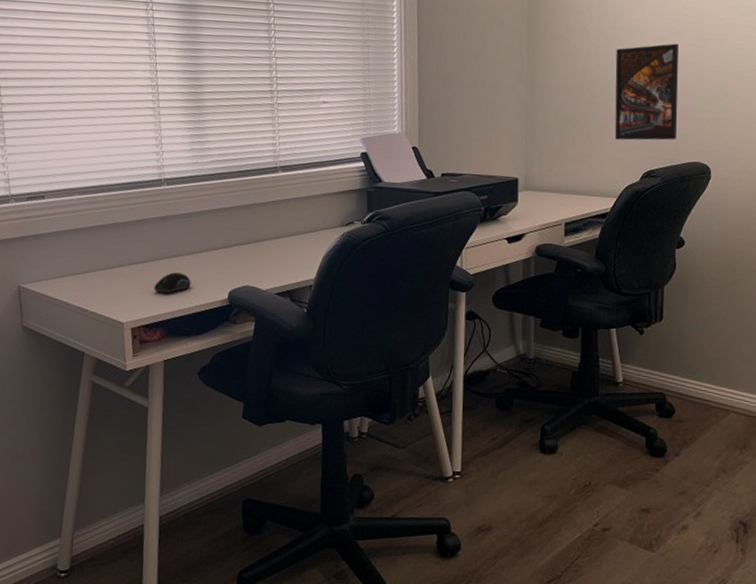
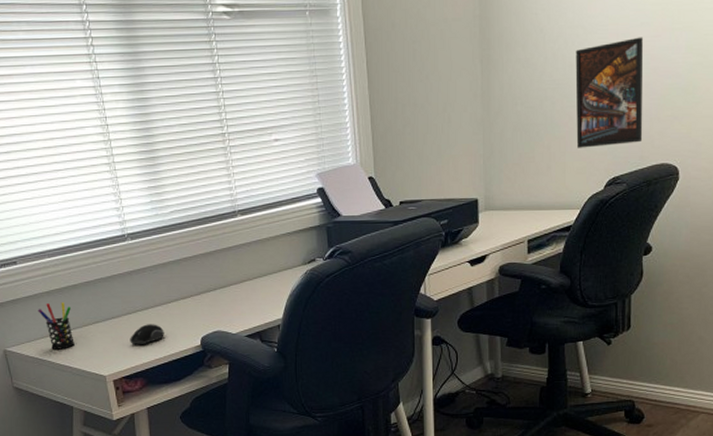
pen holder: none [60,241,96,291] -> present [38,302,75,350]

